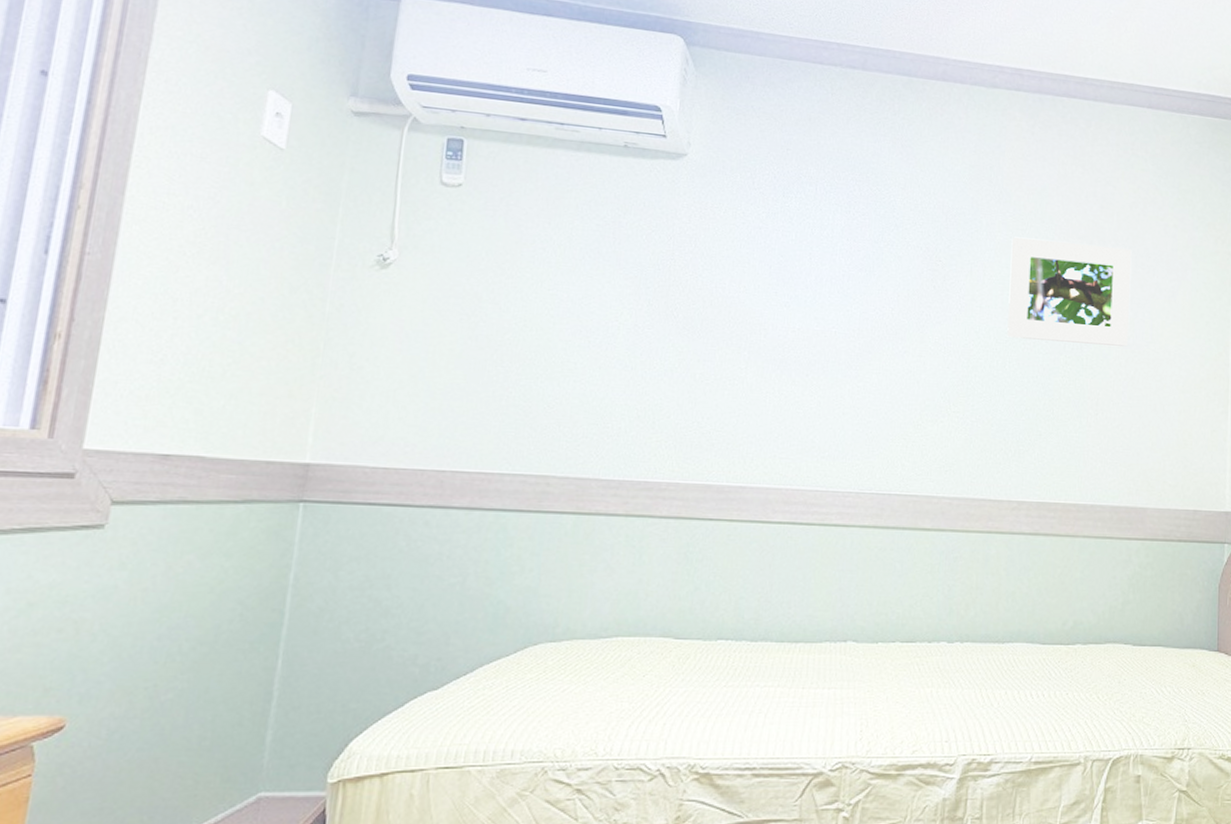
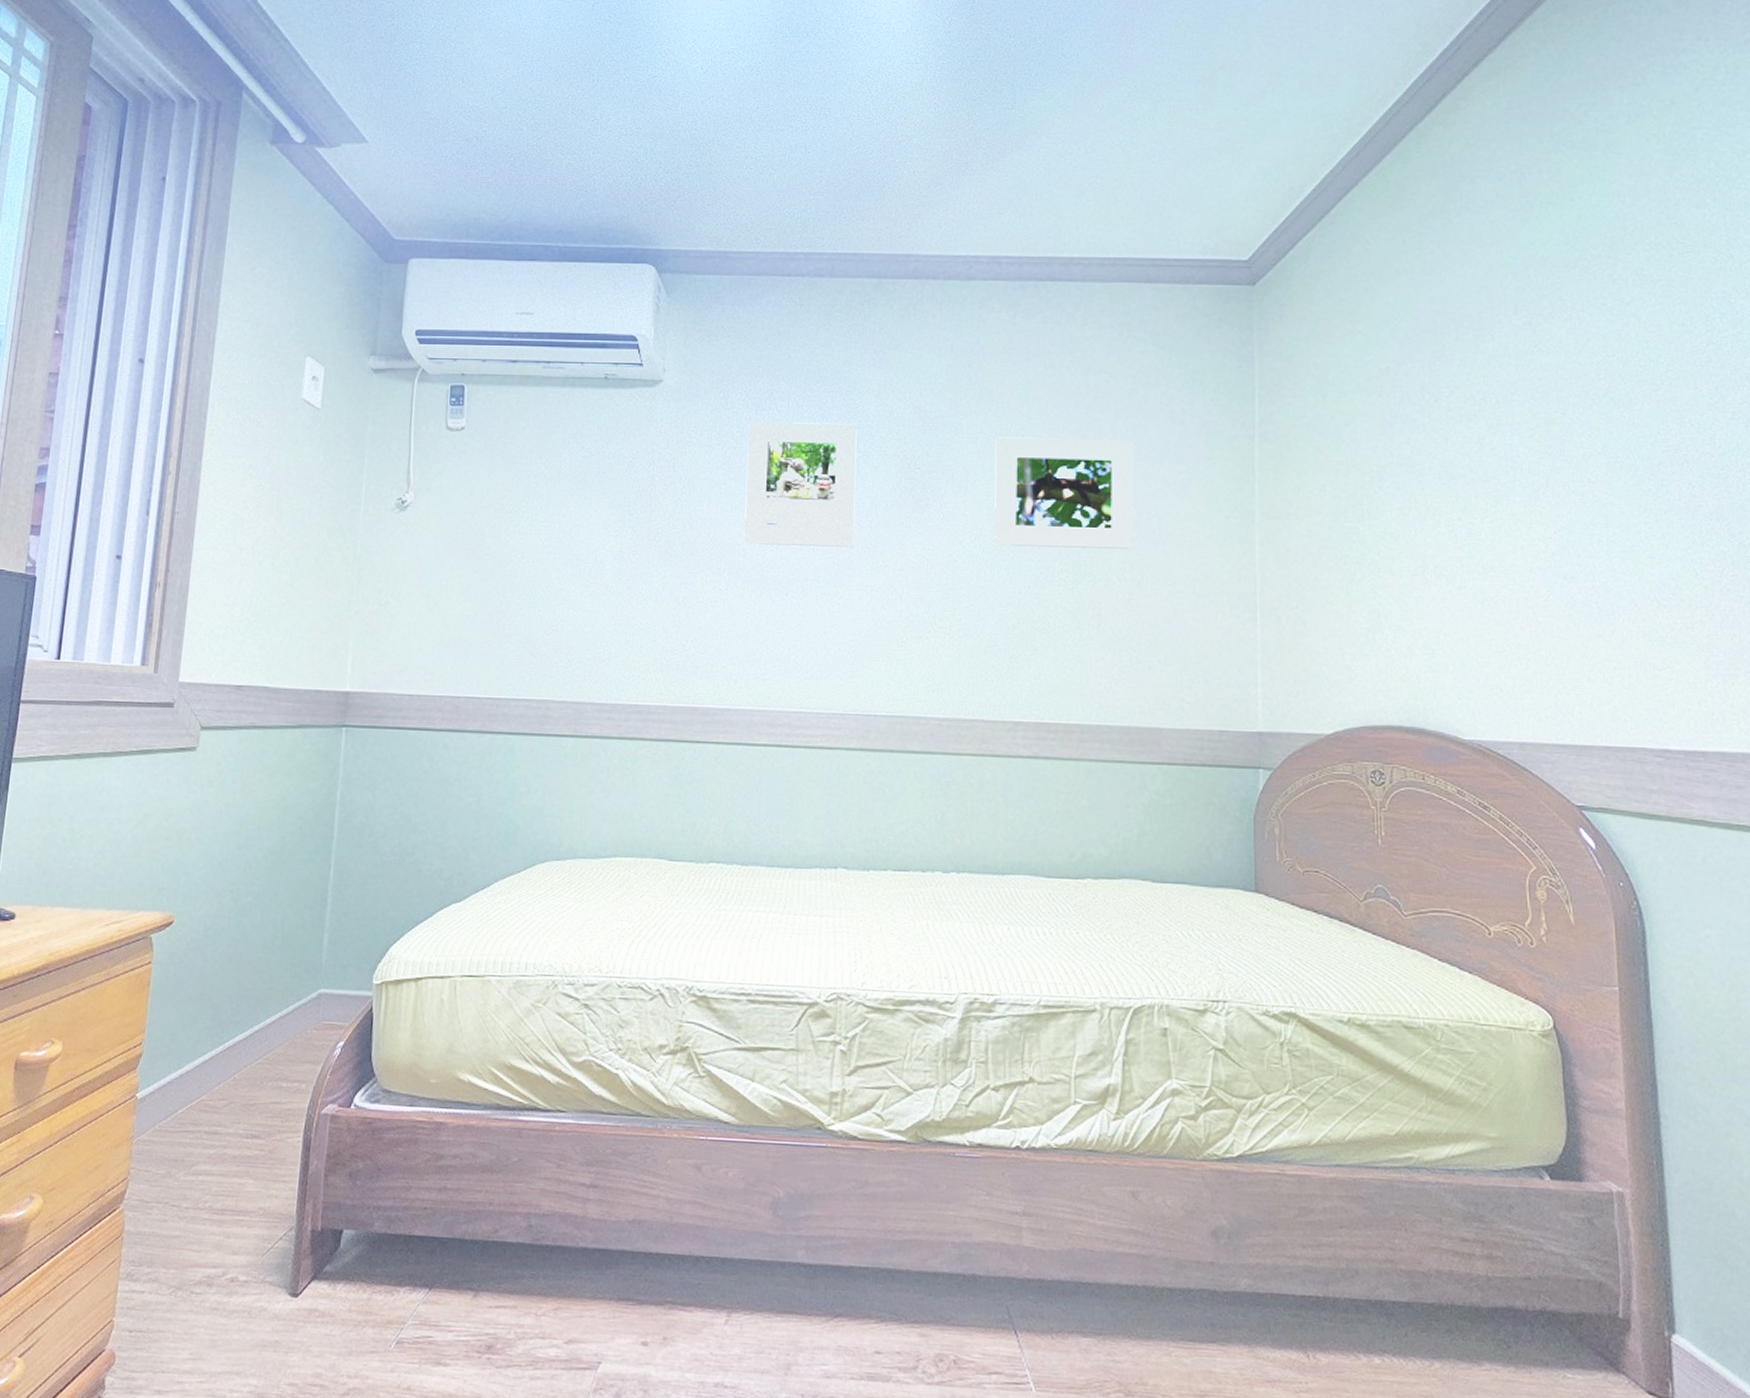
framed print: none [766,203,883,332] -> present [744,421,857,547]

